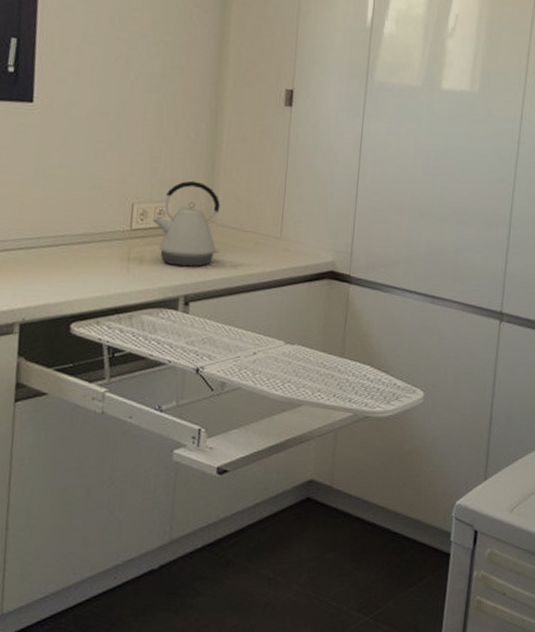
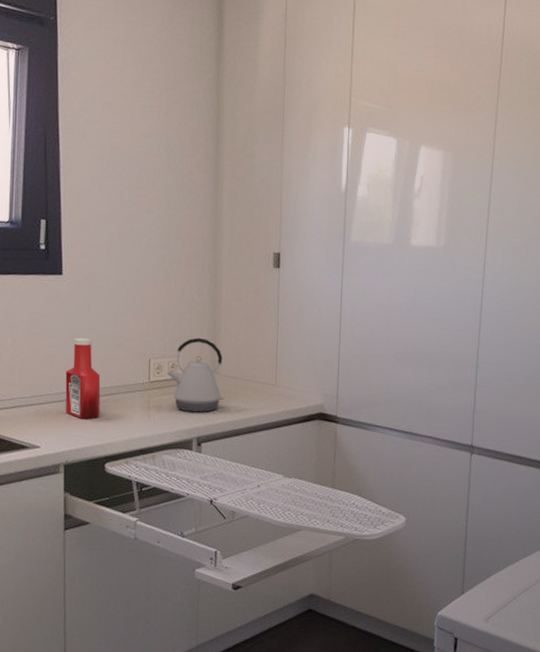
ketchup bottle: none [26,175,72,272] -> present [65,337,101,420]

